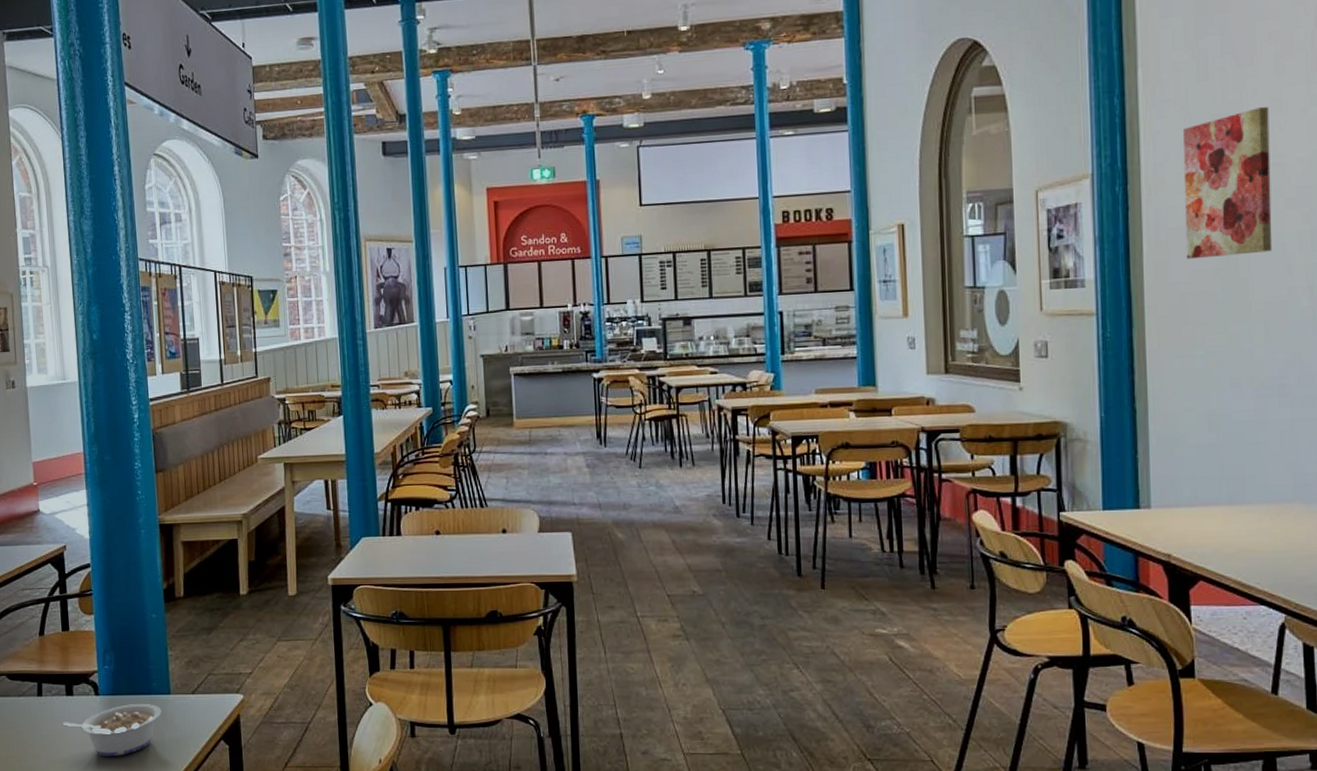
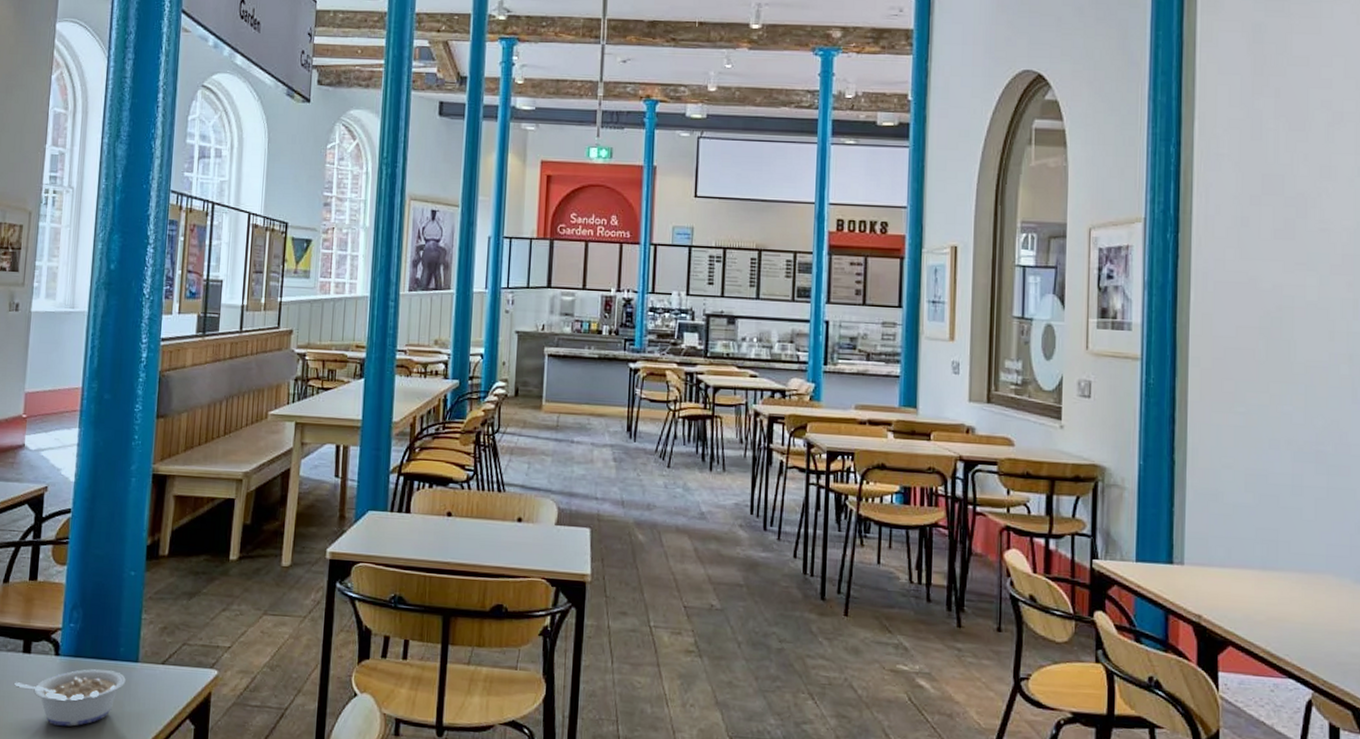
wall art: present [1183,106,1273,260] -> none [1232,171,1318,316]

